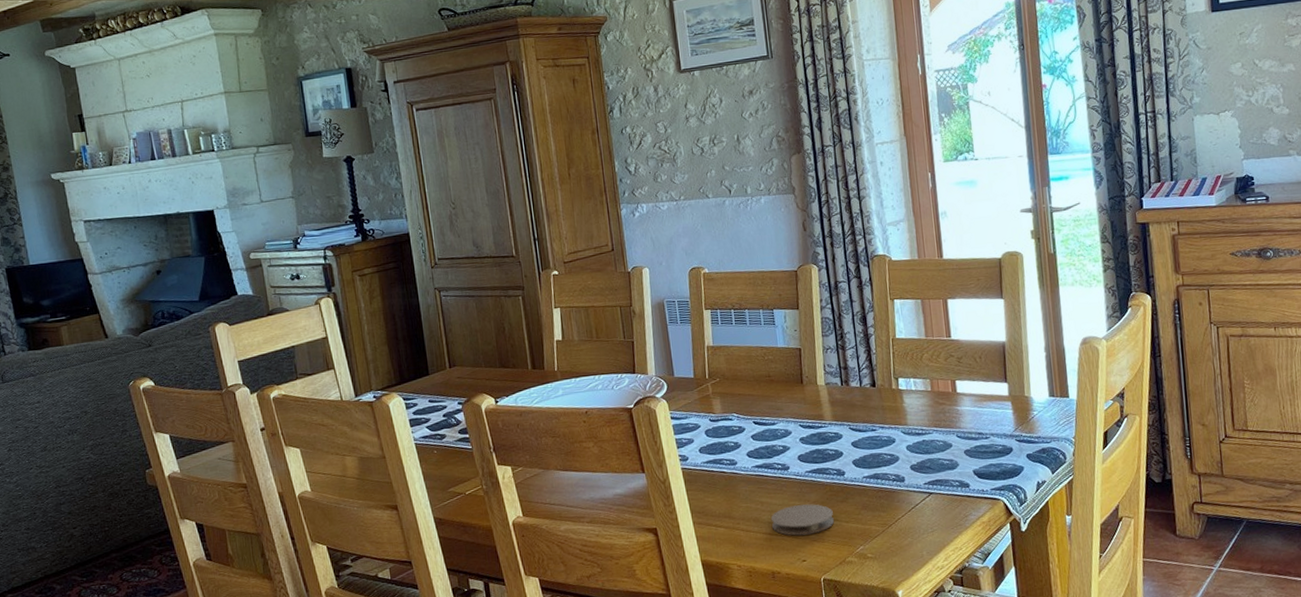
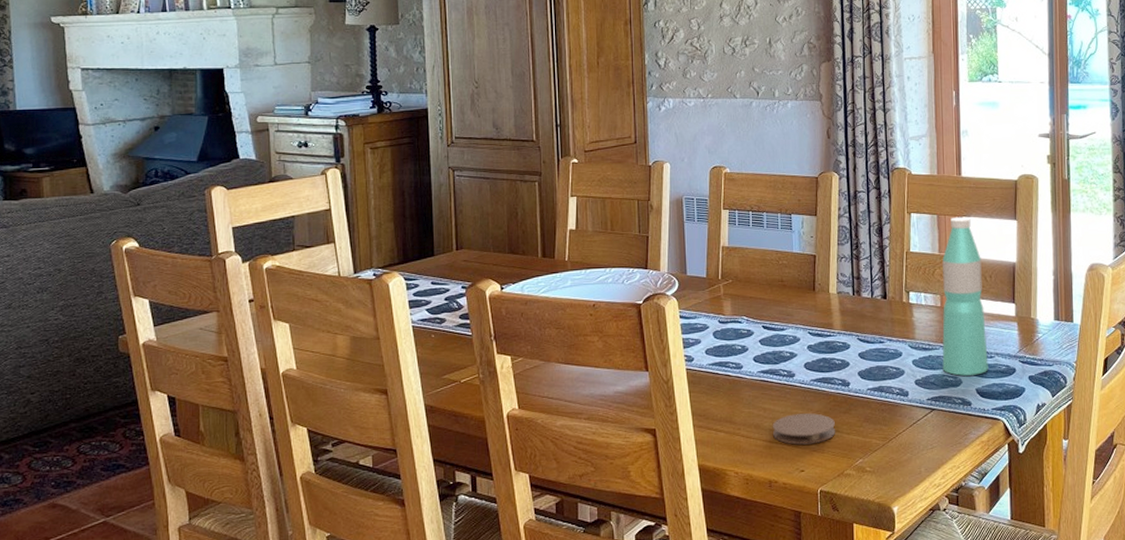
water bottle: none [929,299,985,459] -> present [942,216,988,376]

